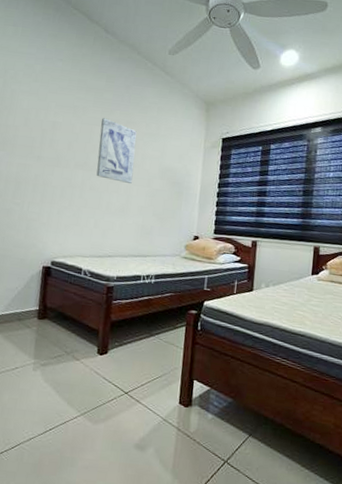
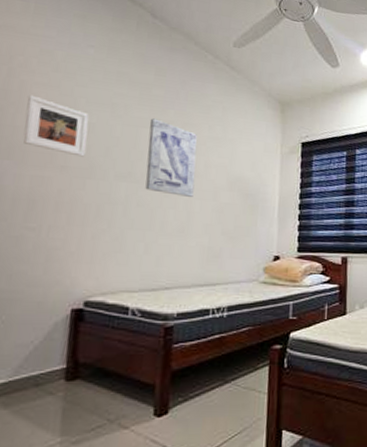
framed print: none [13,100,58,150] -> present [23,95,89,157]

